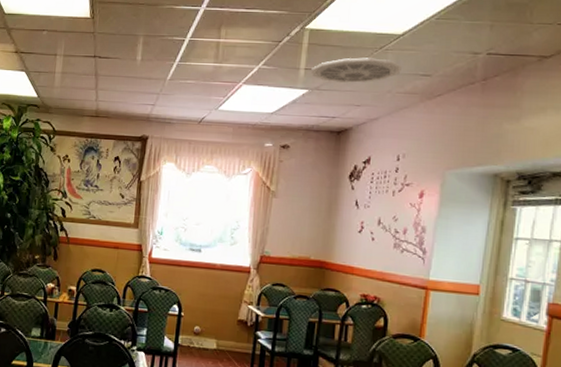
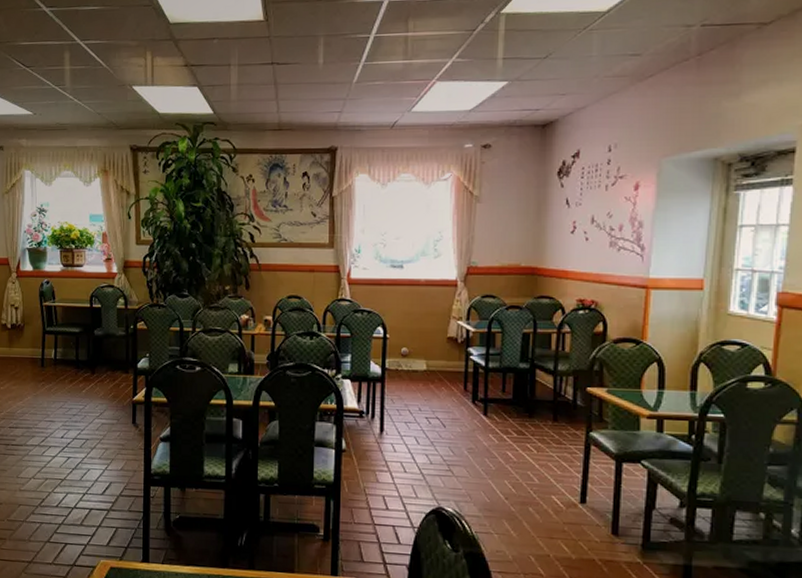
ceiling vent: present [311,57,402,83] -> none [510,40,608,71]

